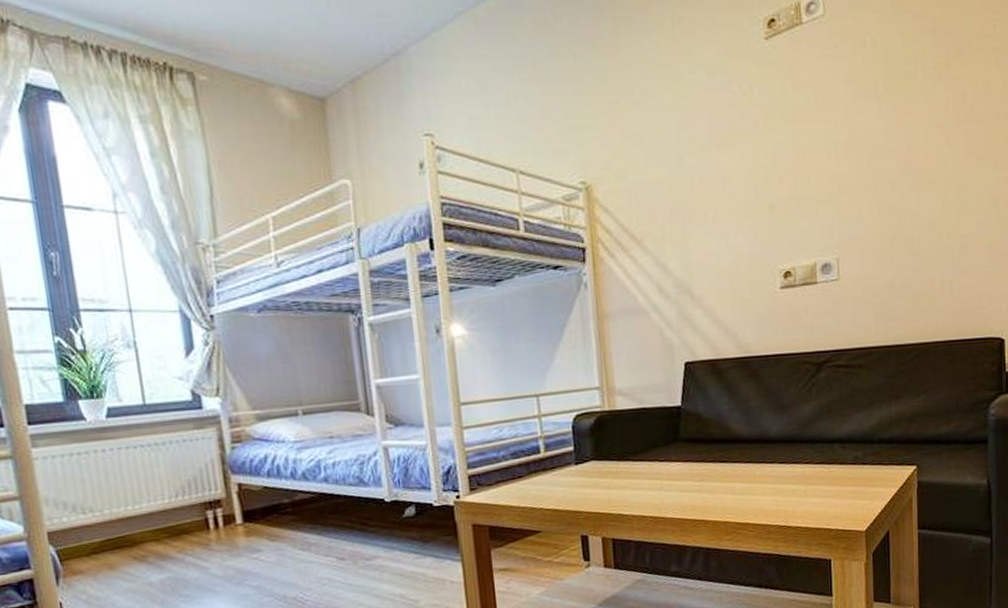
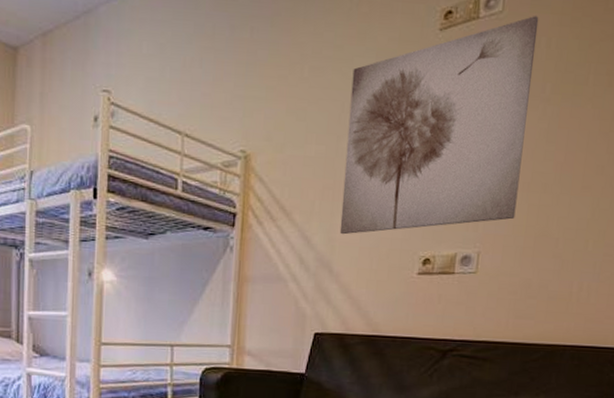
wall art: none [684,15,868,257] -> present [339,15,539,235]

